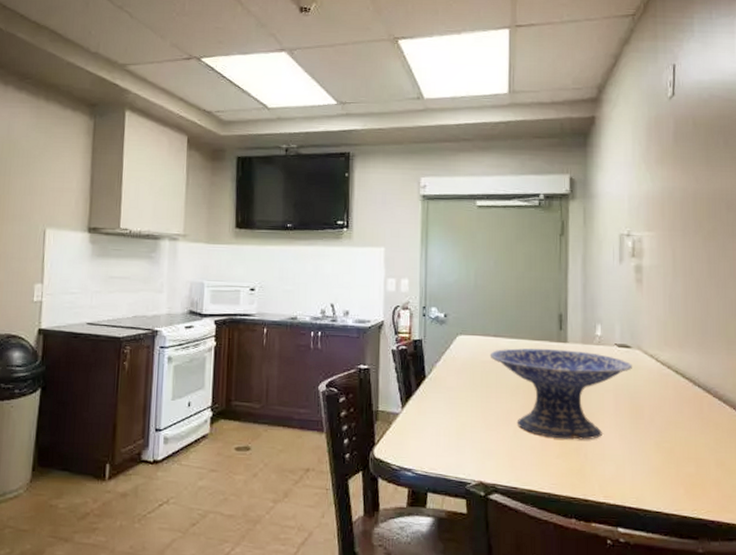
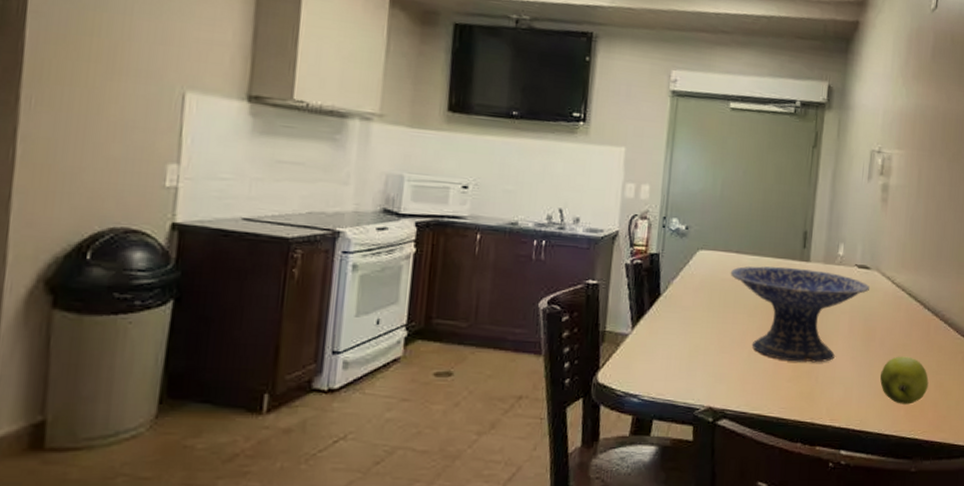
apple: none [654,433,708,483] -> present [880,356,929,405]

